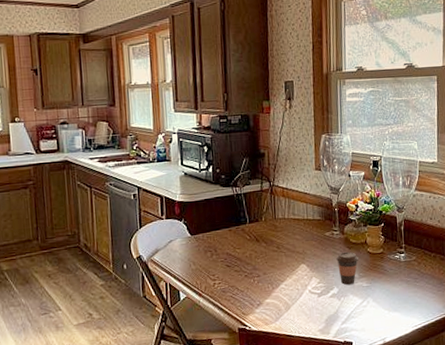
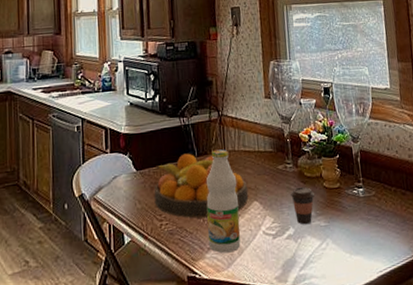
fruit bowl: none [207,220,297,279] -> present [154,153,249,219]
bottle: none [256,217,288,309] -> present [205,149,241,254]

